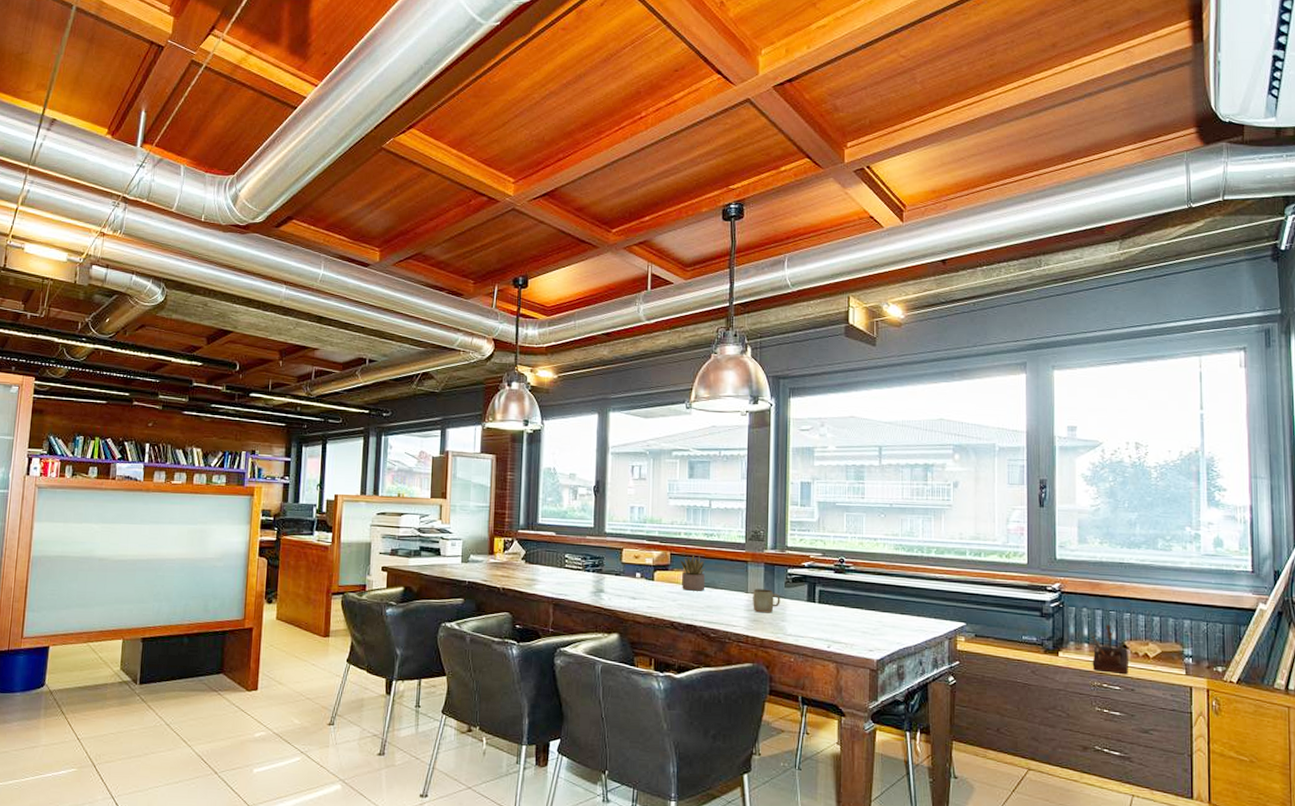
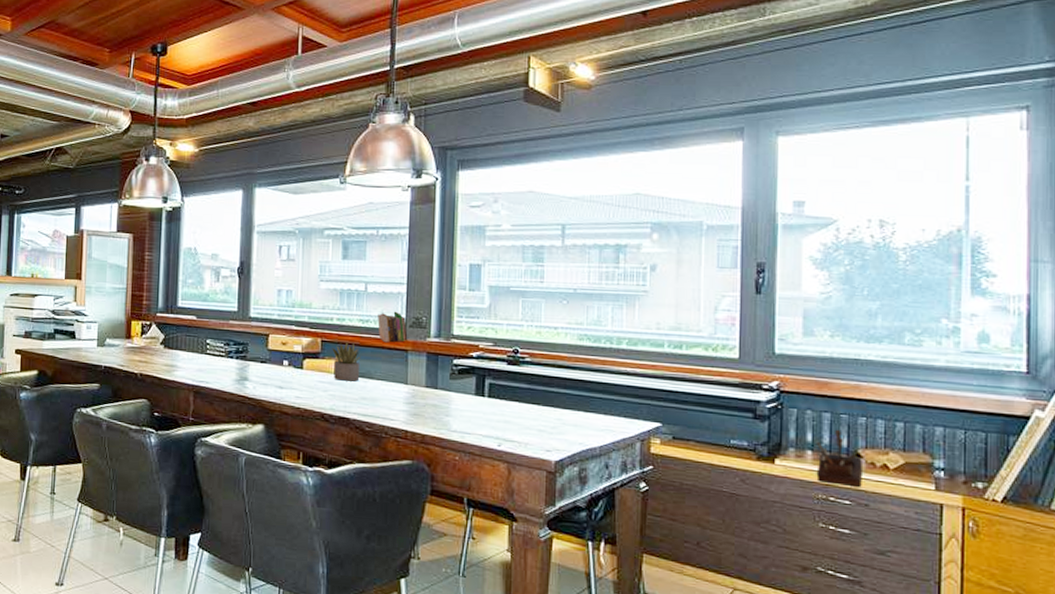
books: none [721,525,748,555] -> present [377,311,408,343]
mug: present [753,589,781,613] -> none [413,380,445,407]

